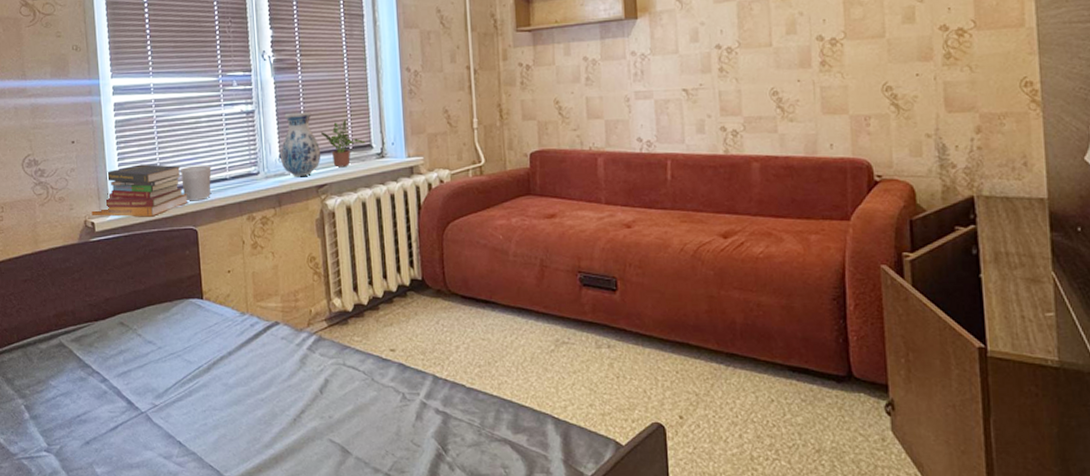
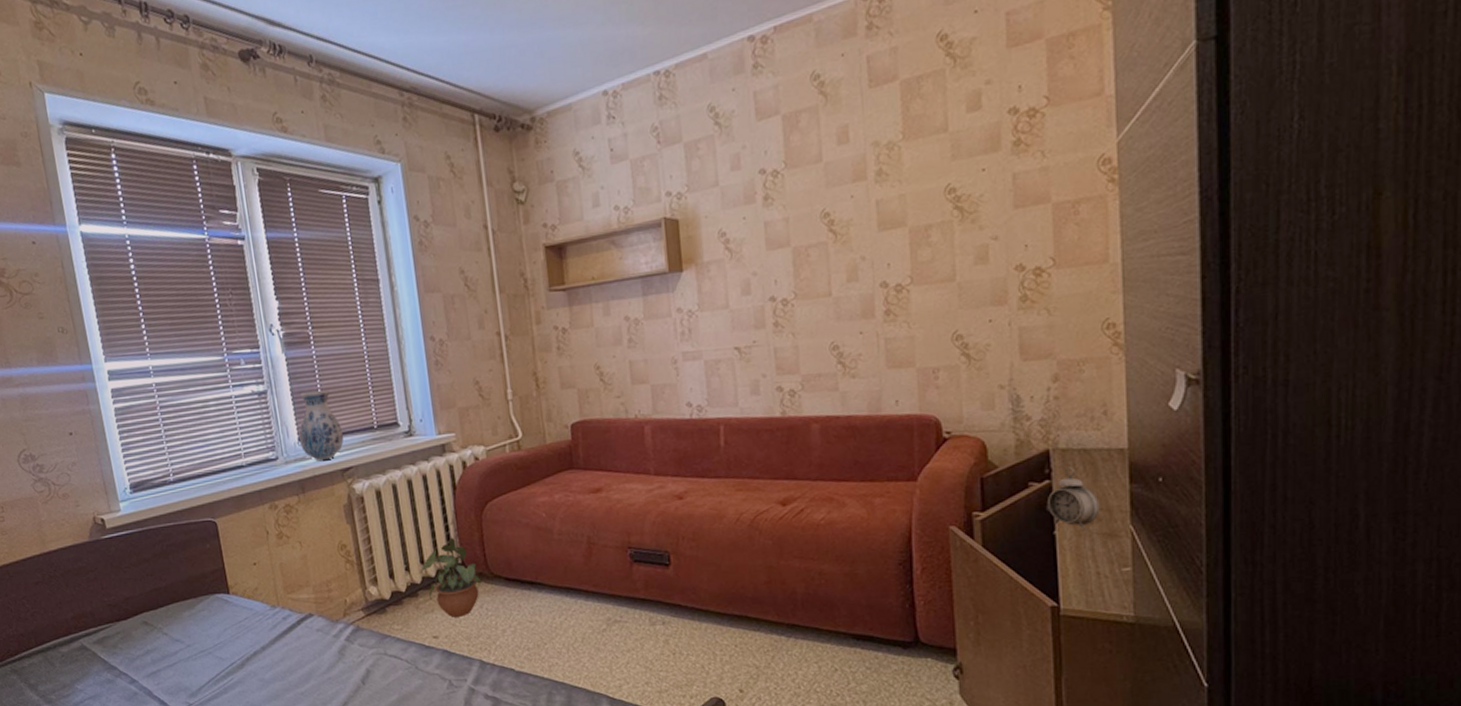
books: present [91,164,189,217] -> none [99,454,204,513]
candle holder: present [181,165,212,202] -> none [192,452,227,492]
potted plant: present [320,120,366,168] -> none [341,397,392,449]
potted plant: none [382,254,439,332] -> present [420,537,482,617]
alarm clock: none [973,213,1023,275] -> present [1048,466,1100,531]

